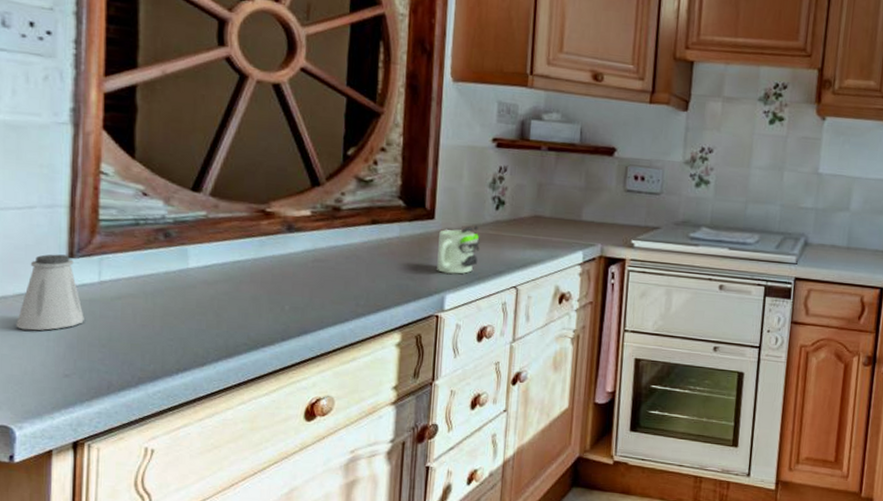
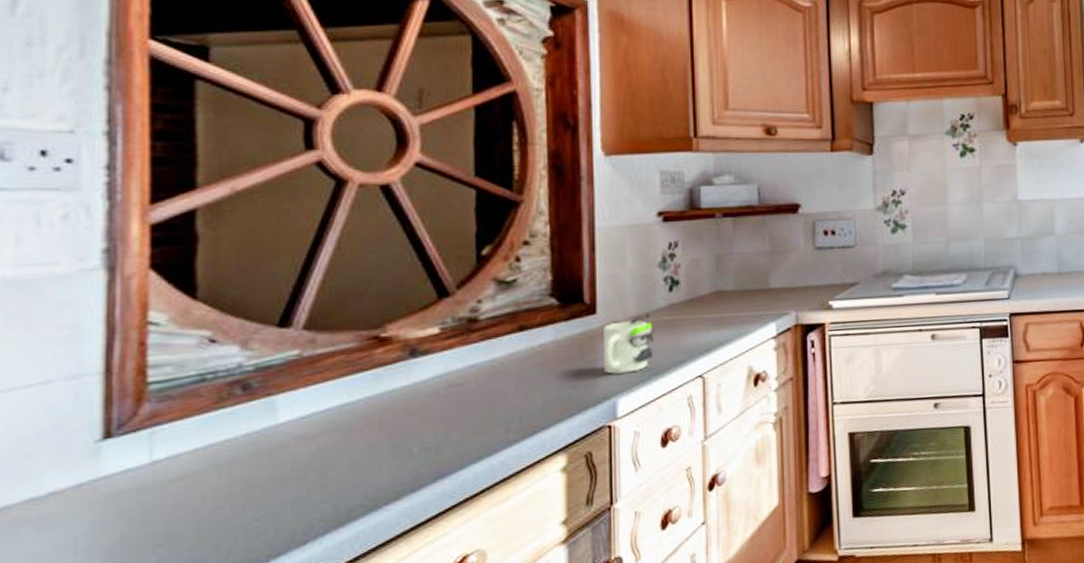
saltshaker: present [16,254,84,331] -> none [26,436,129,547]

